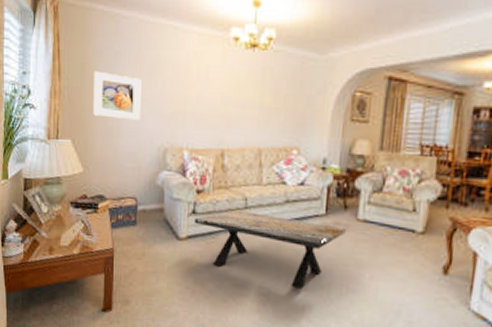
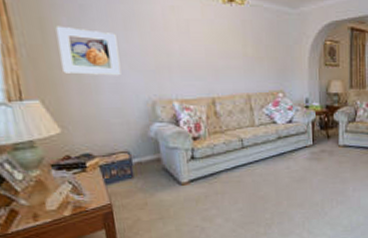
coffee table: present [194,209,346,290] -> none [194,150,331,209]

